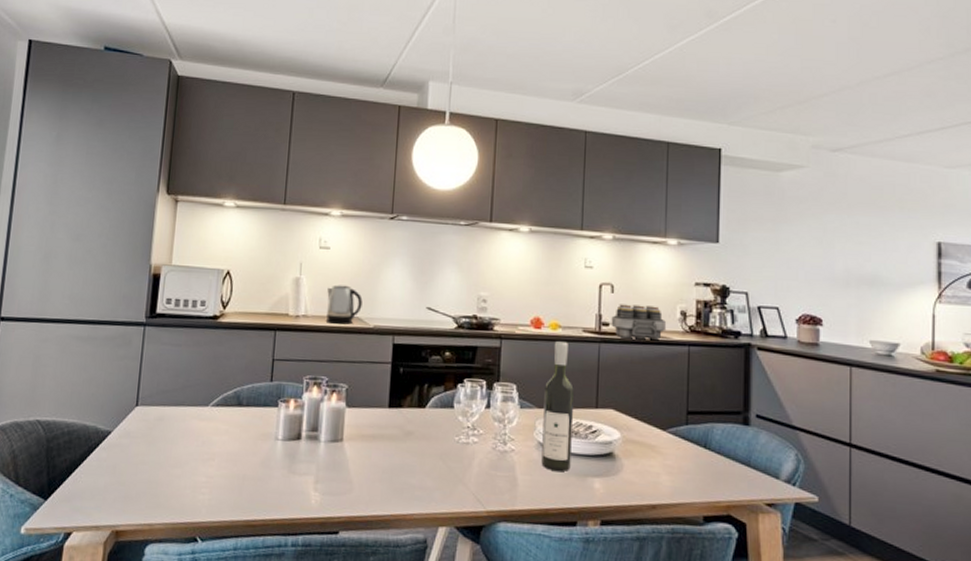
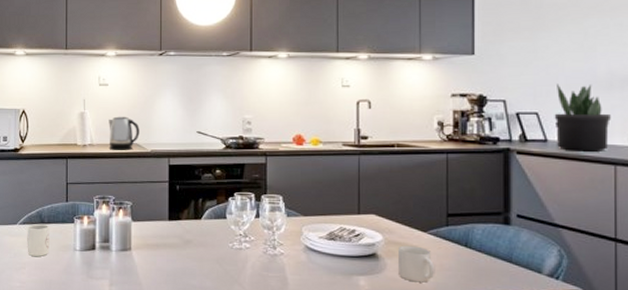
mug: none [218,406,248,447] -> present [27,223,49,257]
bottle: present [541,341,575,471] -> none [309,156,338,271]
spice rack: present [611,304,667,340] -> none [370,118,424,150]
cup: none [634,444,673,487] -> present [397,245,435,283]
planter: none [794,279,847,352] -> present [554,84,611,152]

